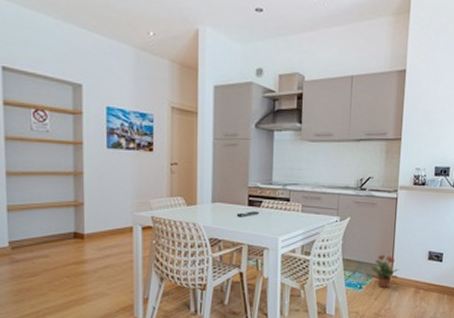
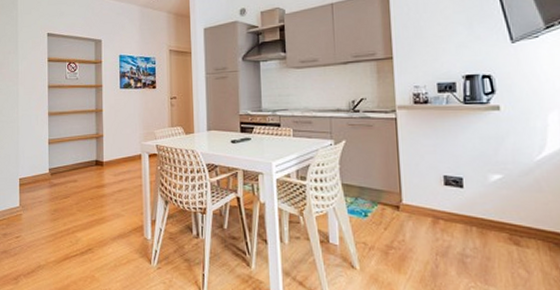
potted plant: present [369,255,399,289] -> none [373,179,409,217]

